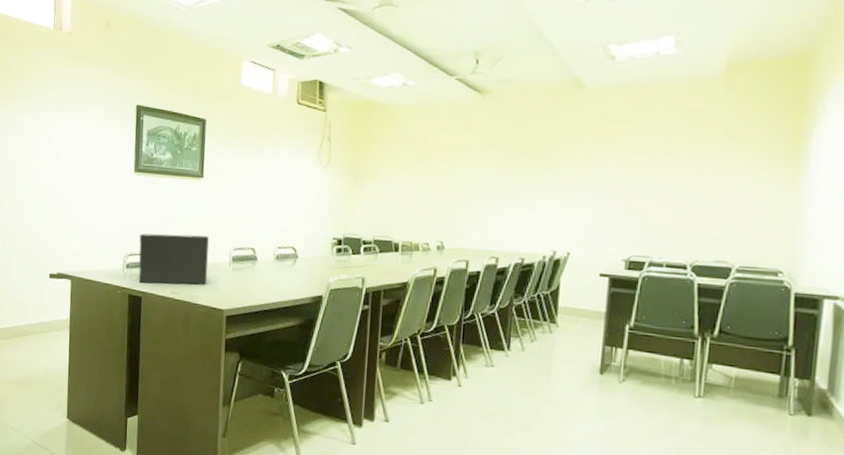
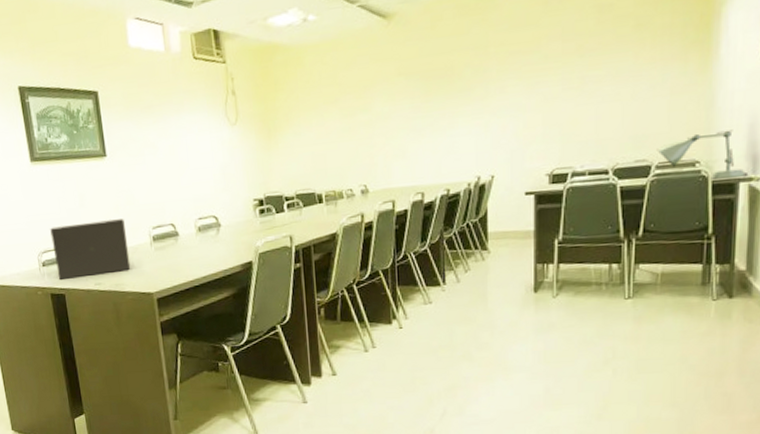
desk lamp: none [738,244,834,294] -> present [657,129,749,179]

